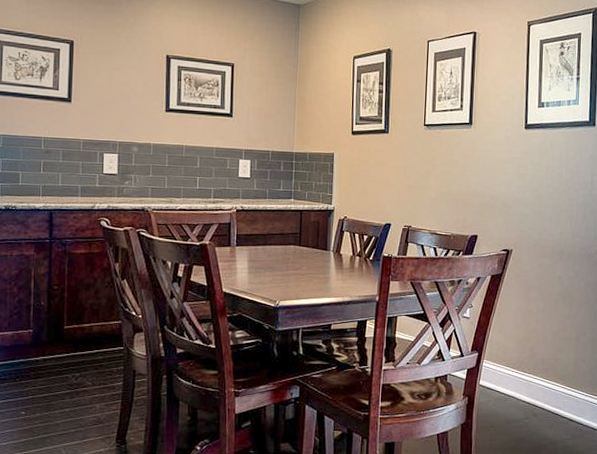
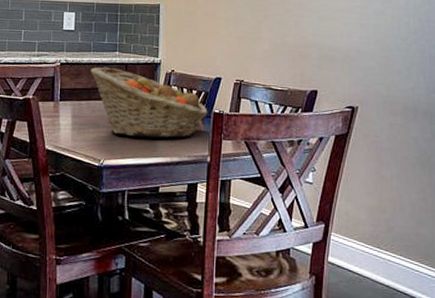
fruit basket: none [266,213,378,280] -> present [90,67,208,138]

